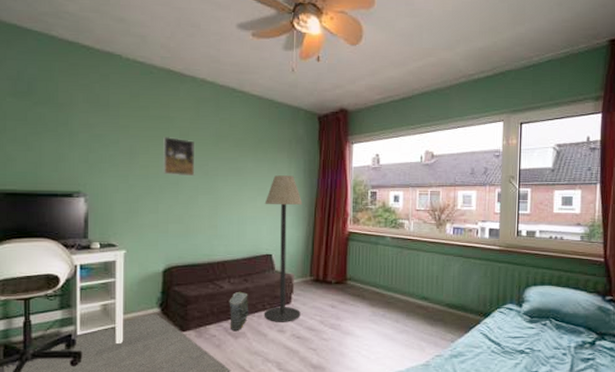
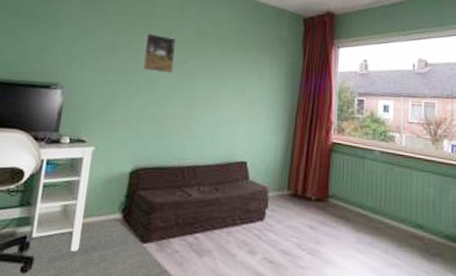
bag: present [229,291,249,330] -> none [195,201,218,247]
floor lamp: present [263,175,303,322] -> none [233,77,283,243]

